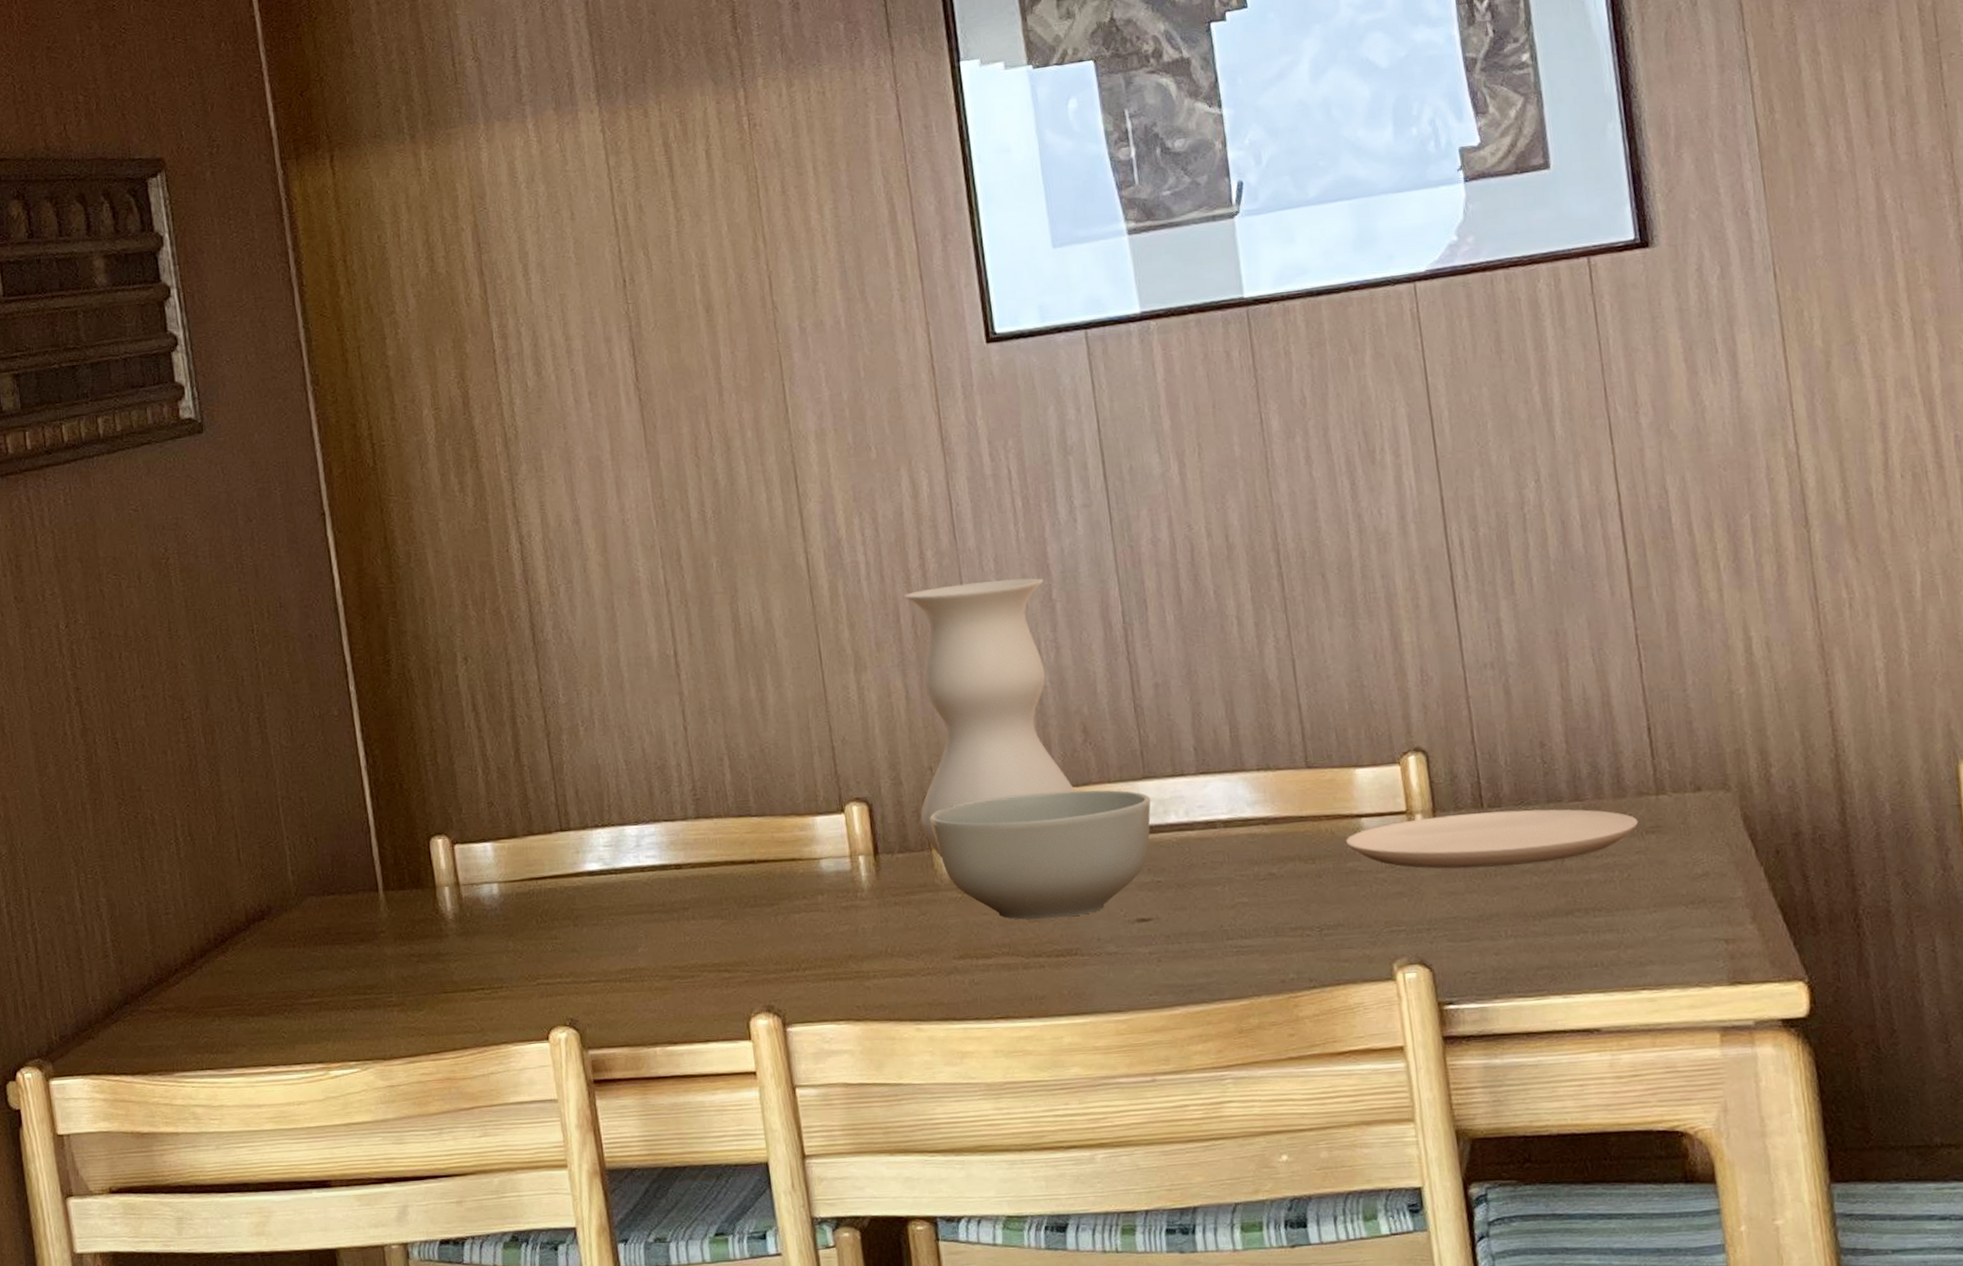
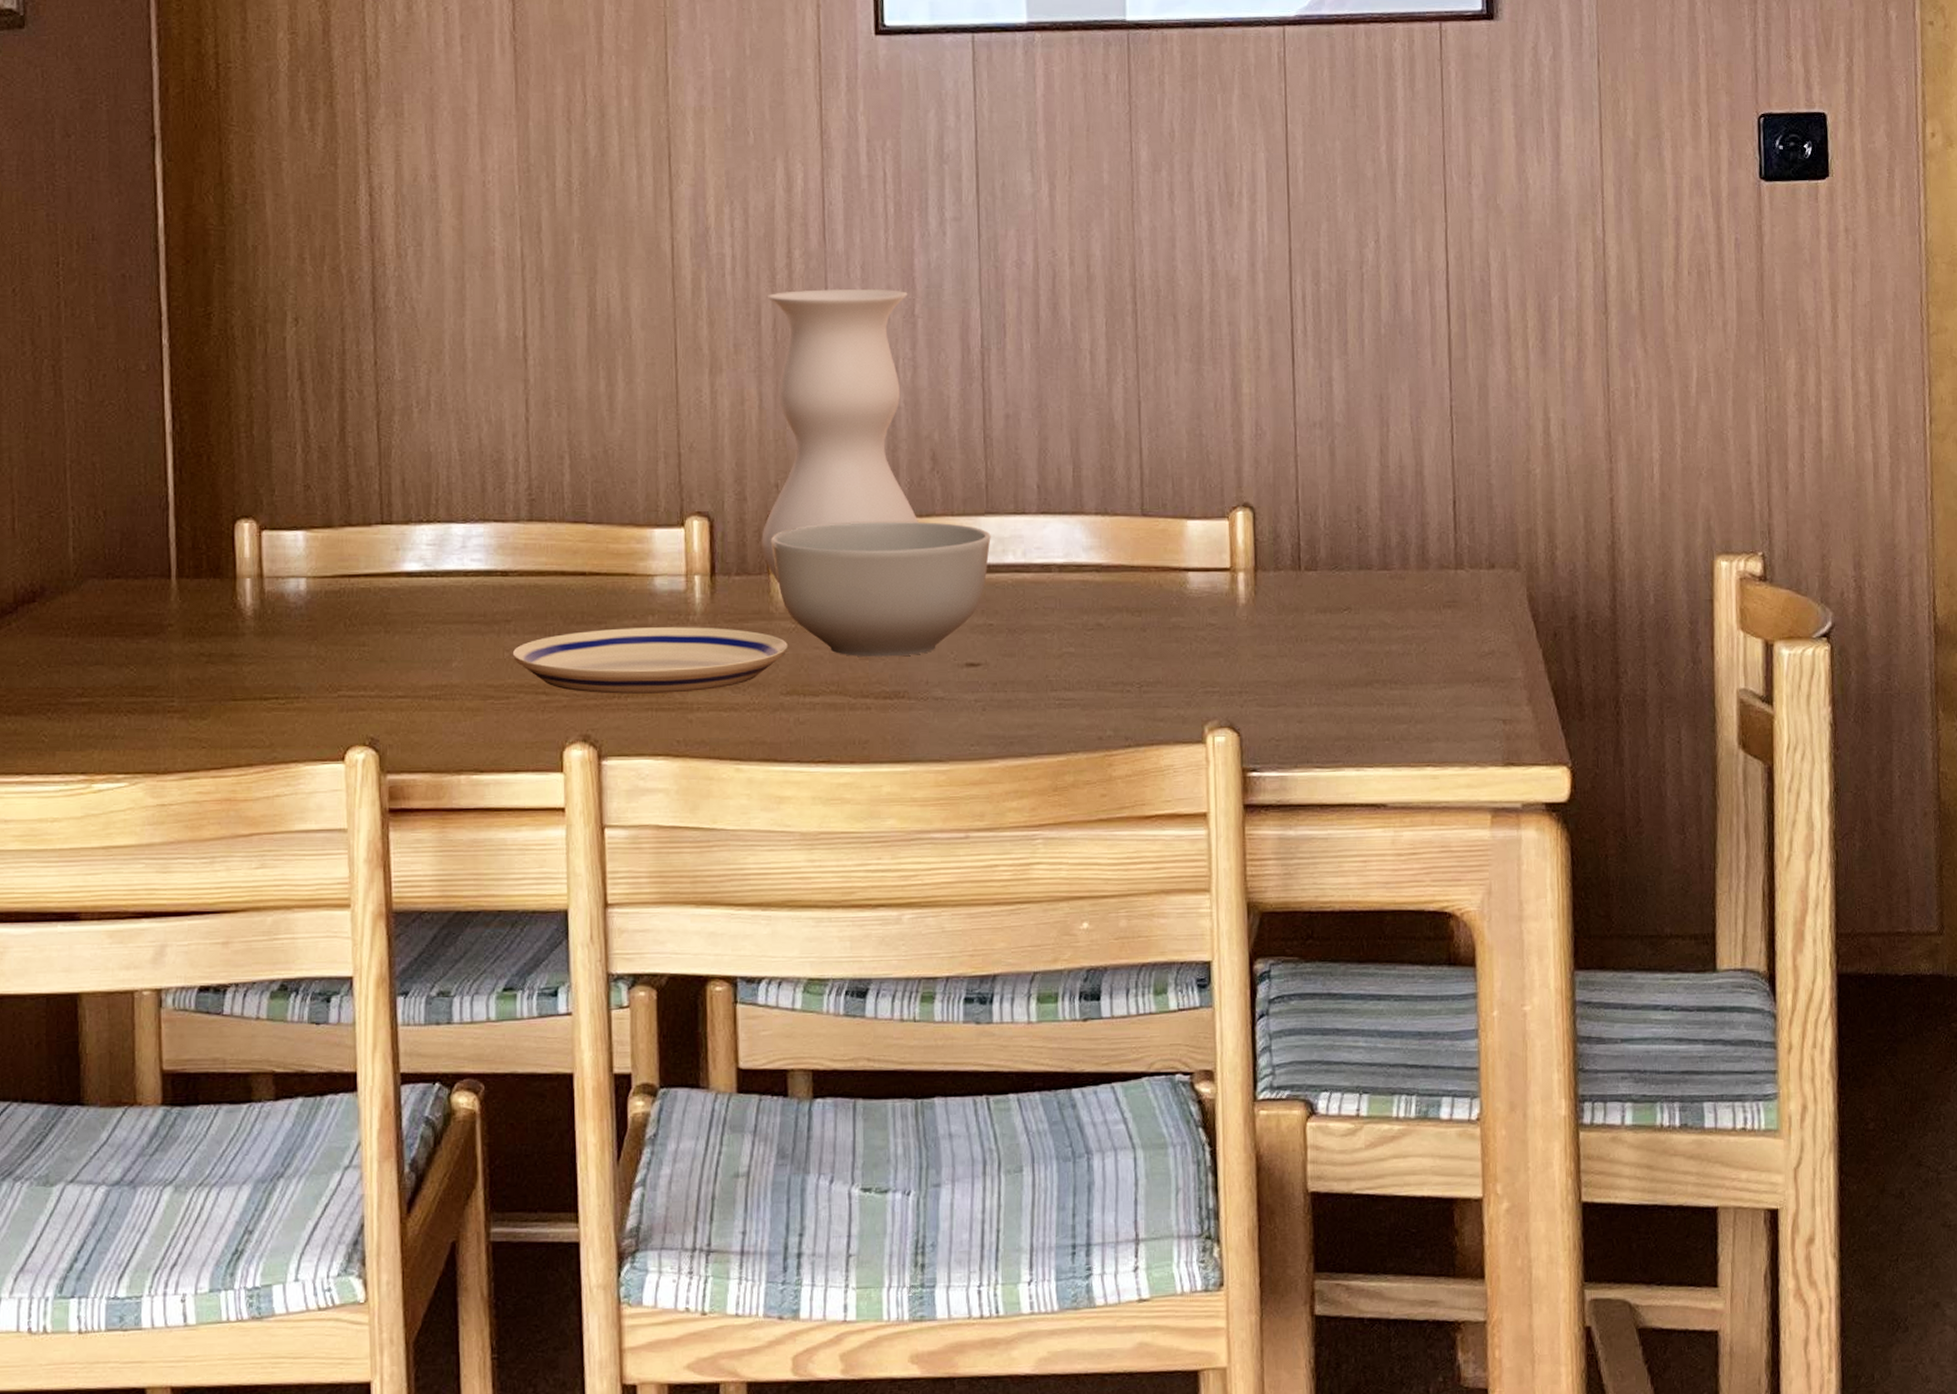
plate: none [692,902,956,968] -> present [512,627,788,694]
plate: present [1346,809,1639,869] -> none [1172,575,1438,632]

